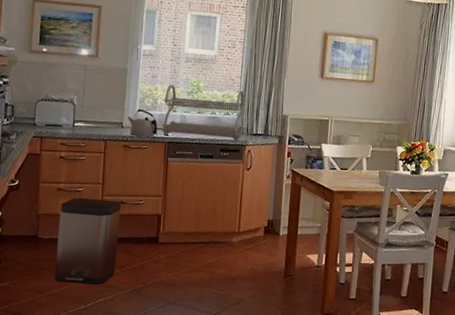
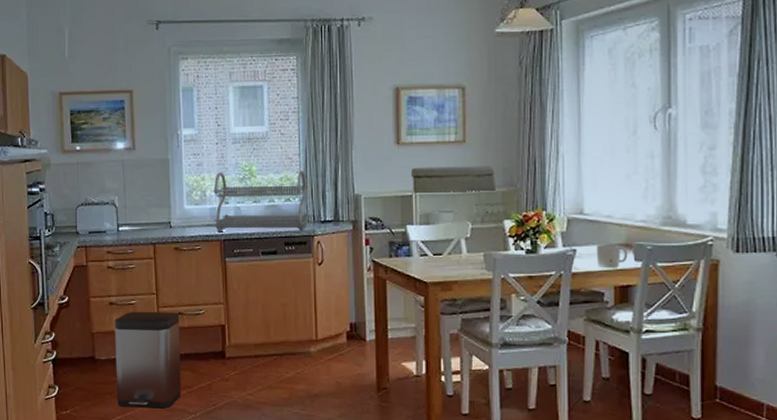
kettle: present [127,109,158,138] -> none [175,204,210,238]
decorative box: none [330,98,394,124] -> present [411,166,497,193]

